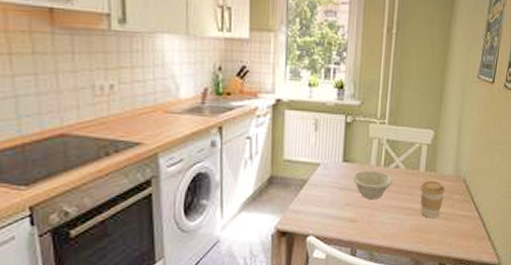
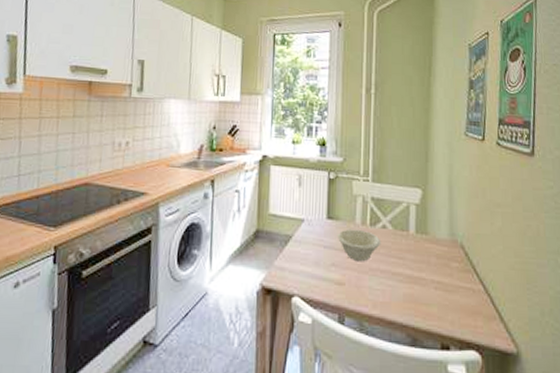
coffee cup: present [420,180,445,218] -> none [411,244,440,288]

